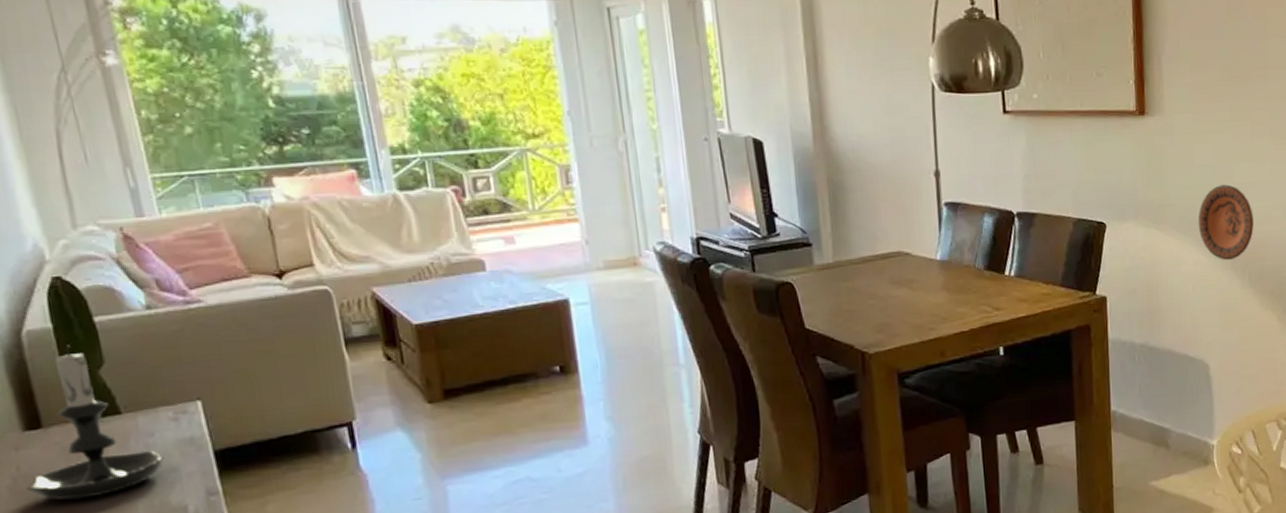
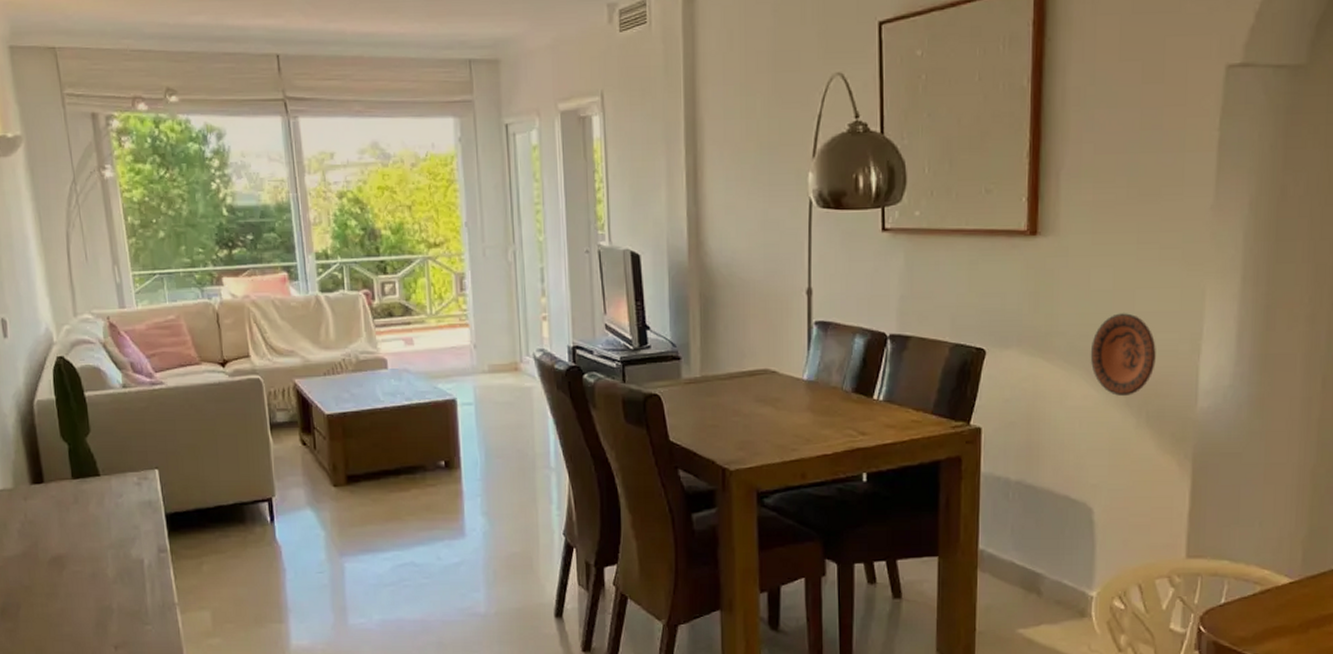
candle holder: present [27,345,164,501] -> none [31,414,129,545]

